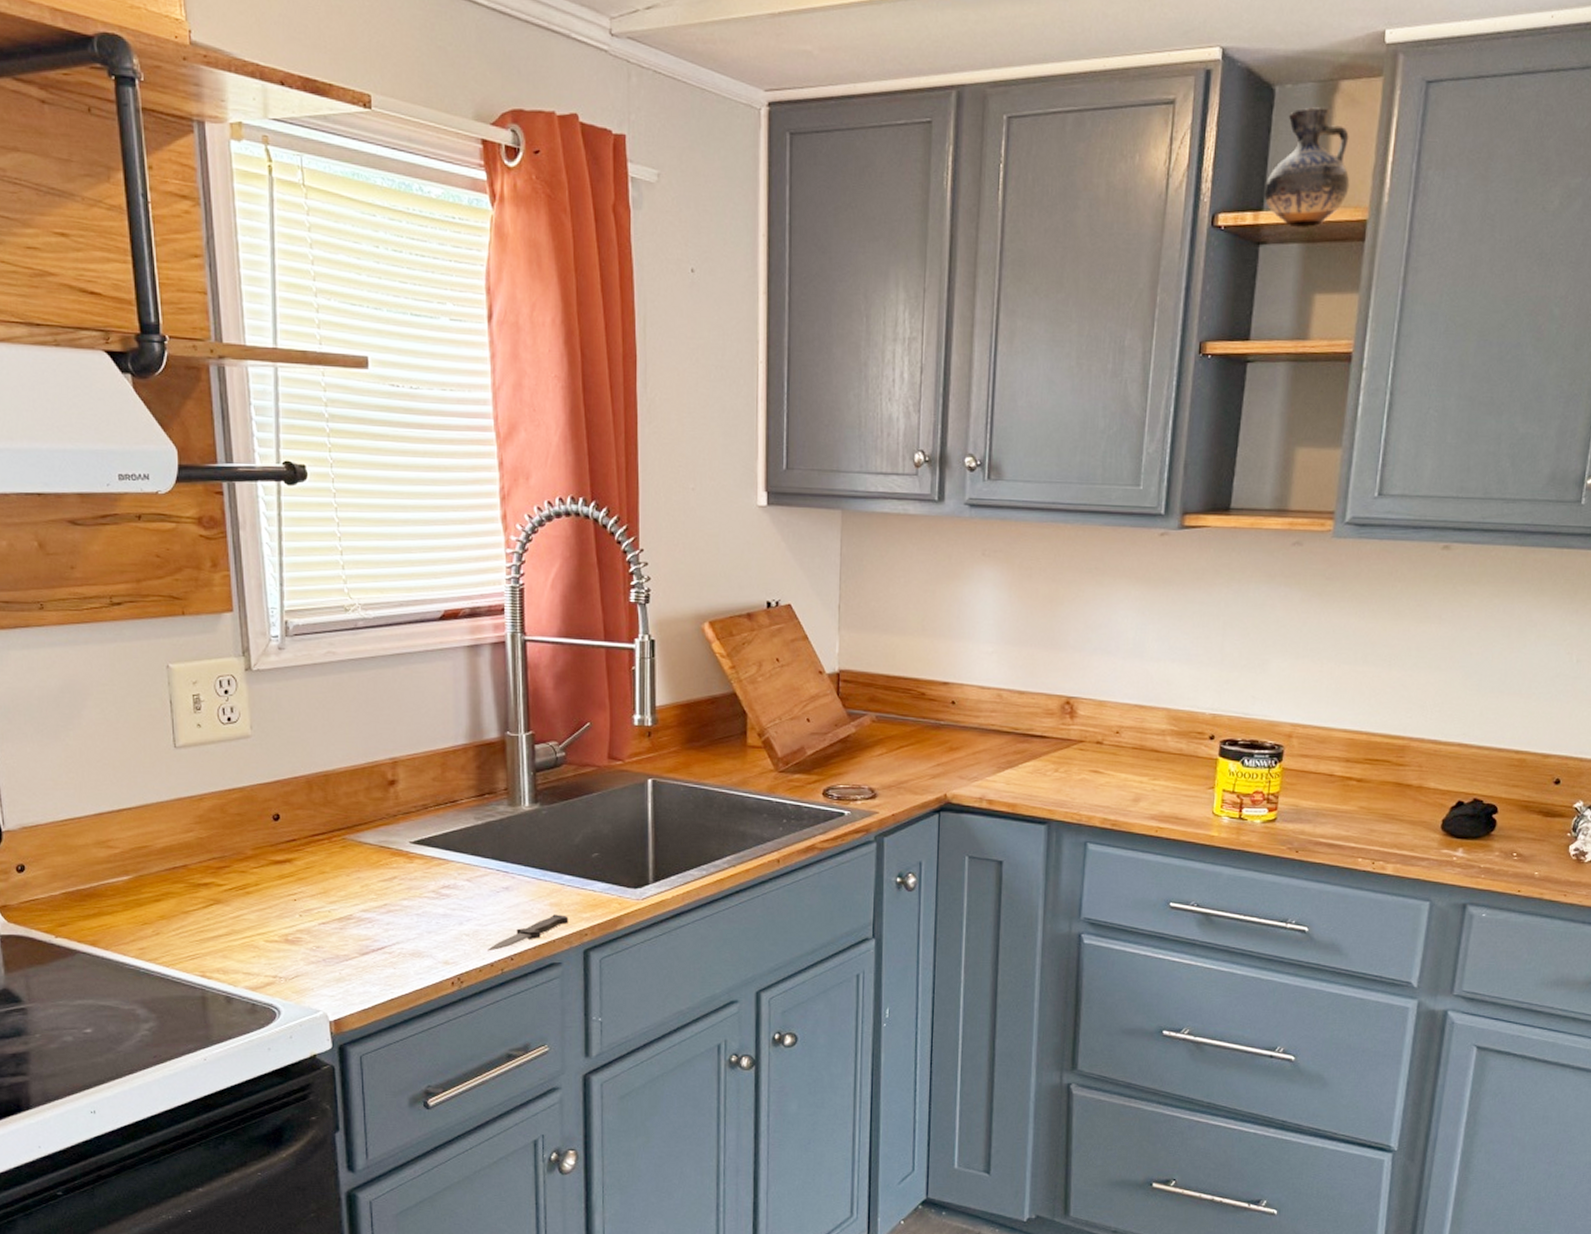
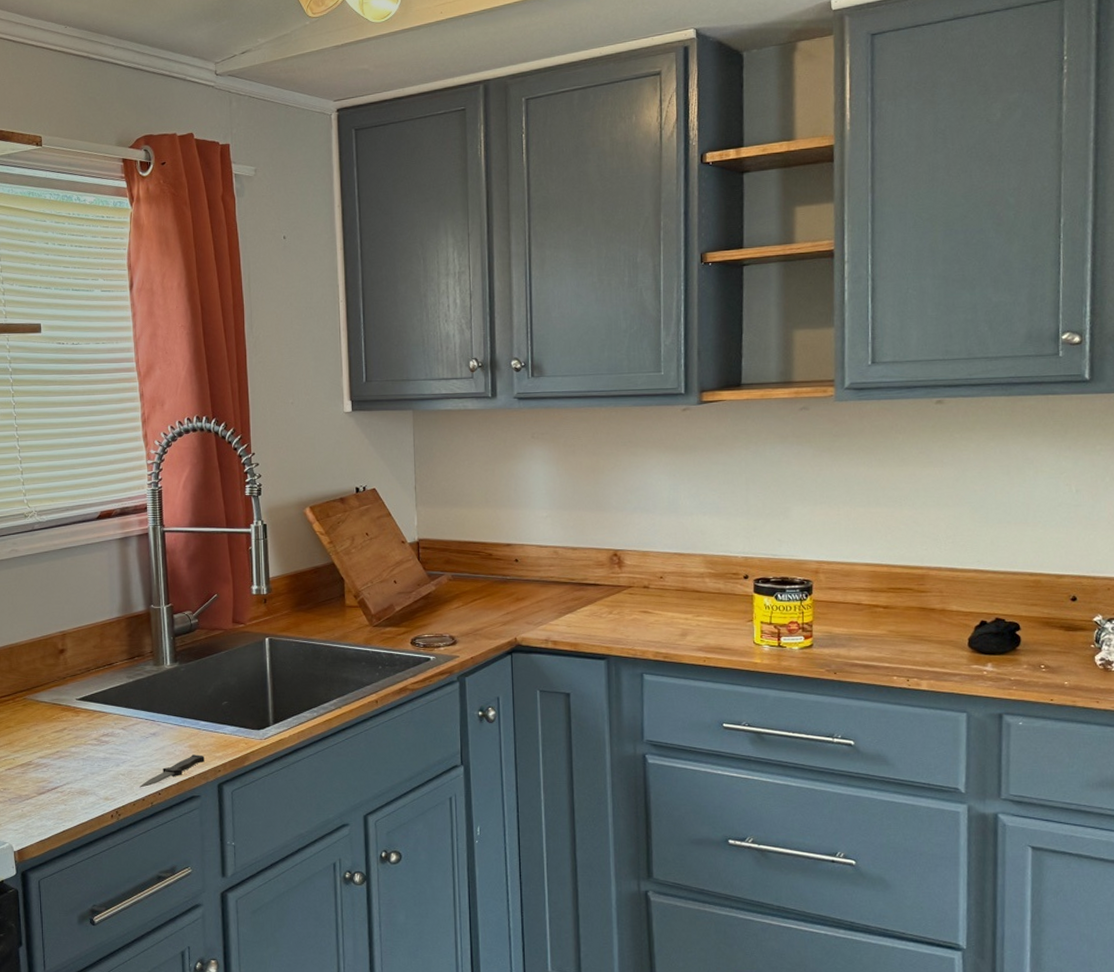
ceramic jug: present [1264,107,1350,228] -> none [743,64,815,157]

